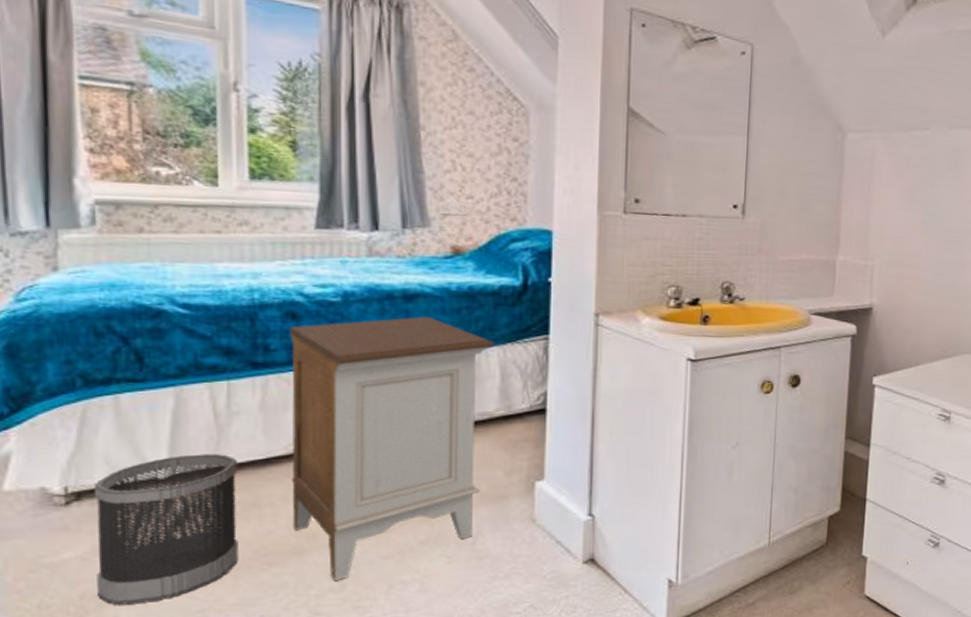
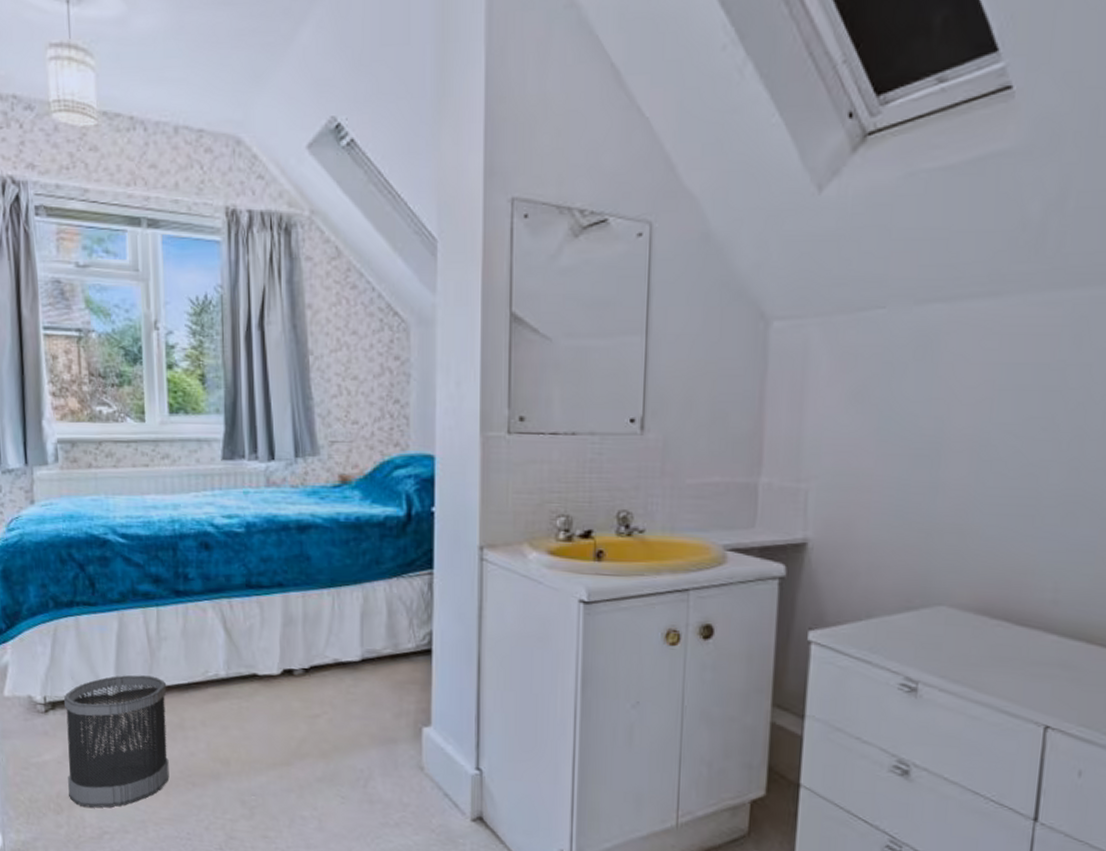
nightstand: present [289,316,495,581] -> none [203,547,381,809]

